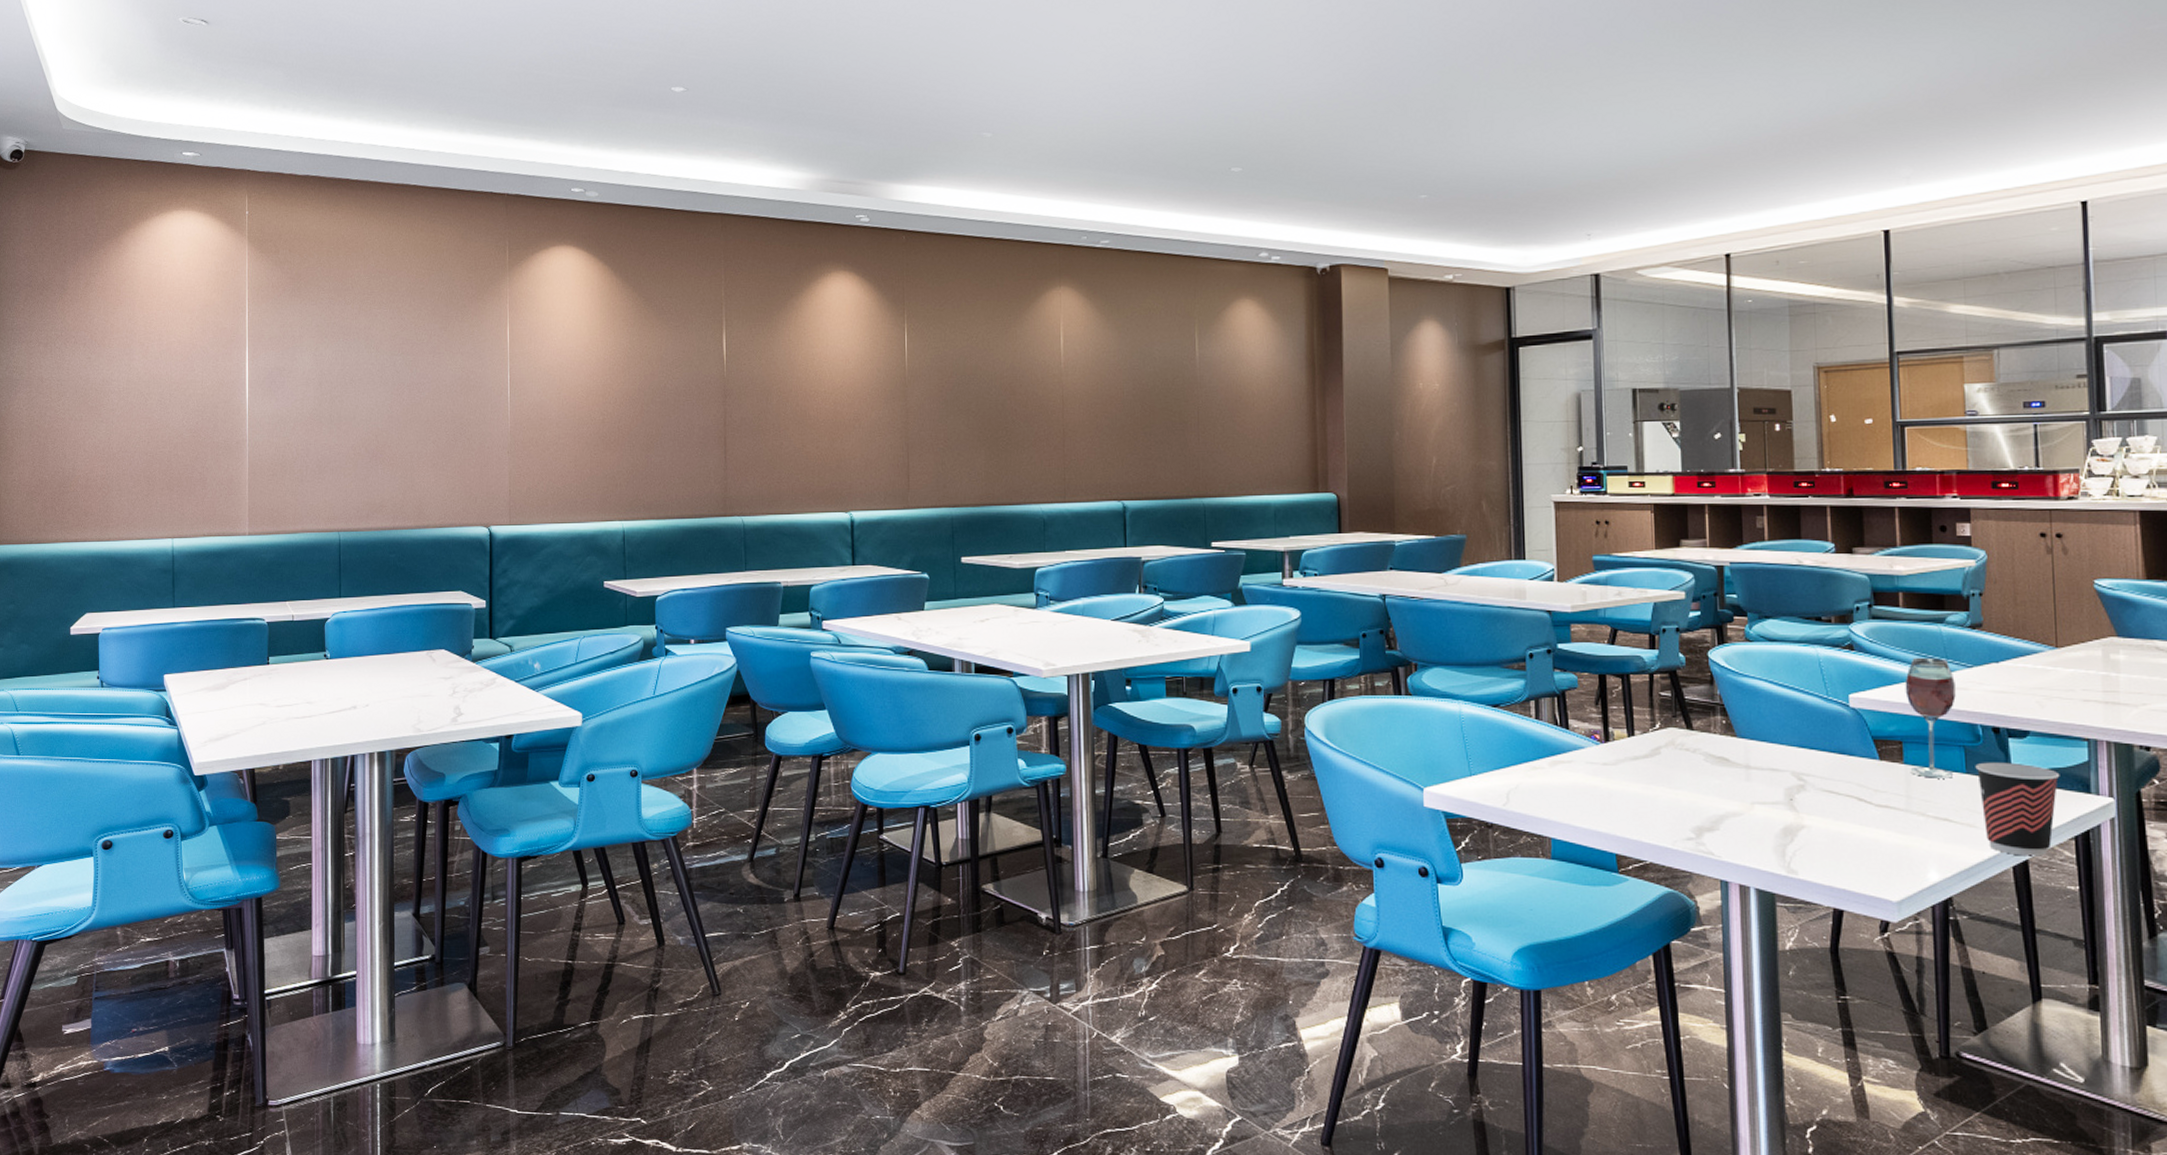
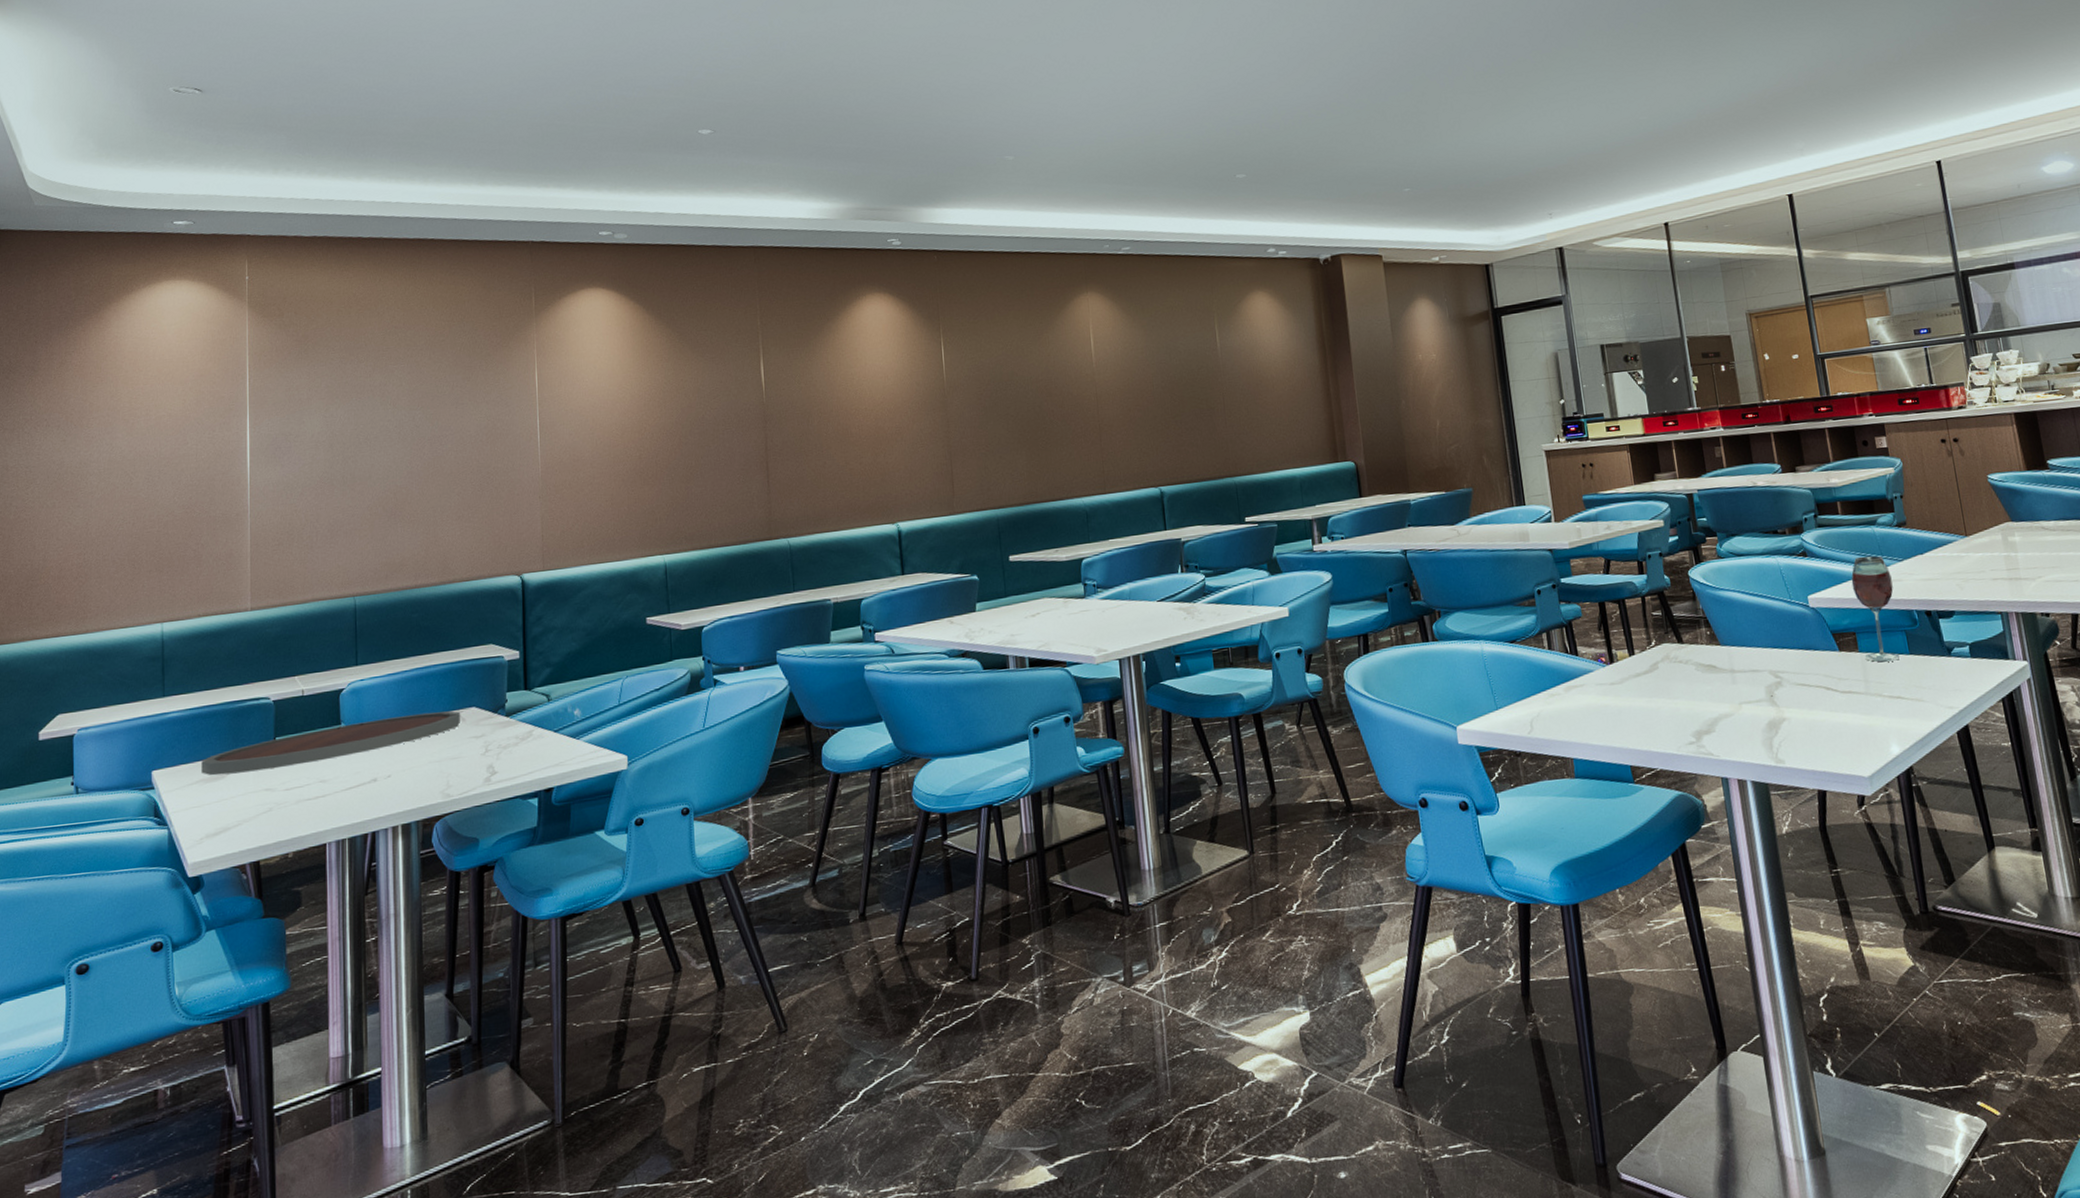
tray: none [206,649,431,686] -> present [201,711,460,776]
cup: present [1975,762,2060,857] -> none [1916,640,1985,722]

